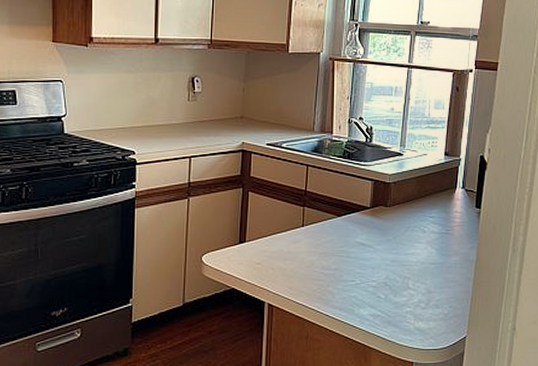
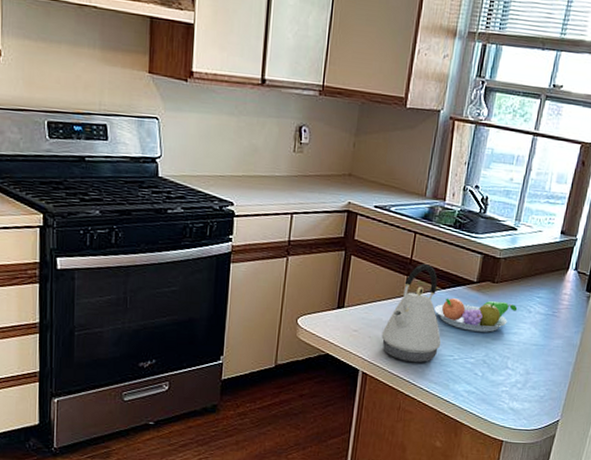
kettle: none [284,194,342,291] -> present [381,264,442,363]
fruit bowl: none [332,223,412,255] -> present [434,298,518,332]

